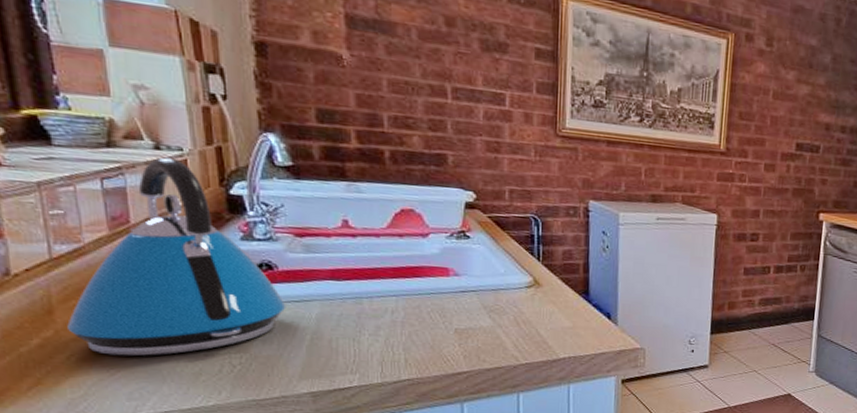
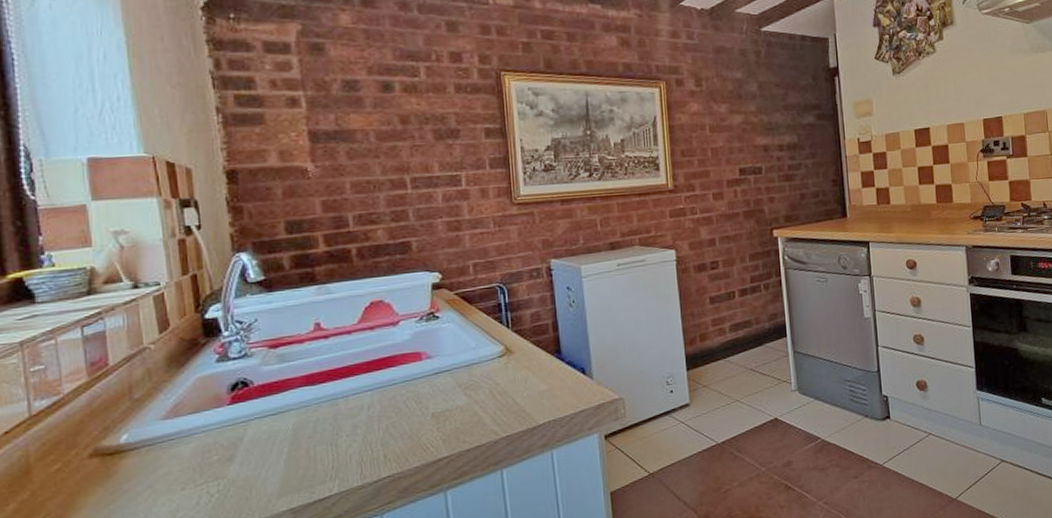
kettle: present [67,157,286,357] -> none [44,294,263,508]

